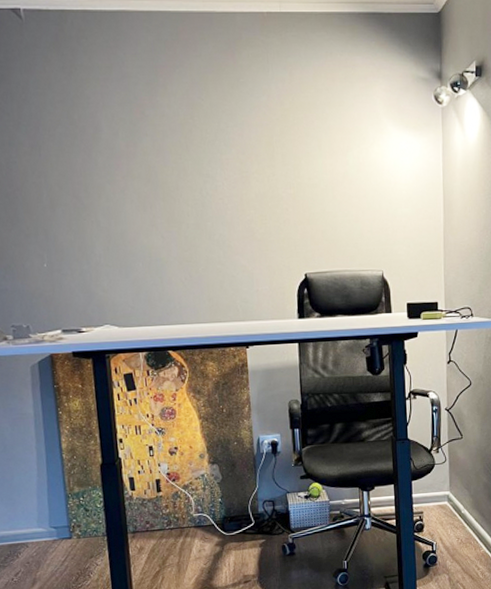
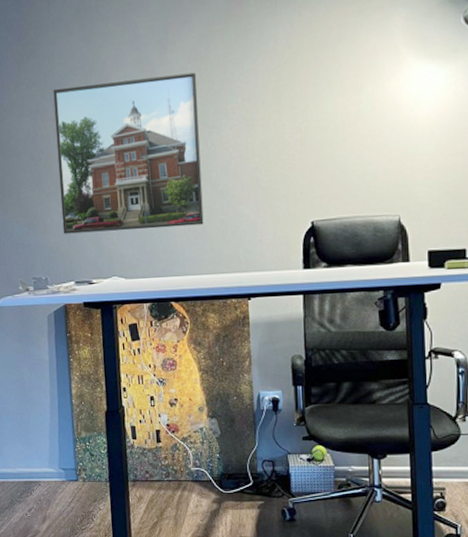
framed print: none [29,119,201,280] -> present [53,72,204,234]

